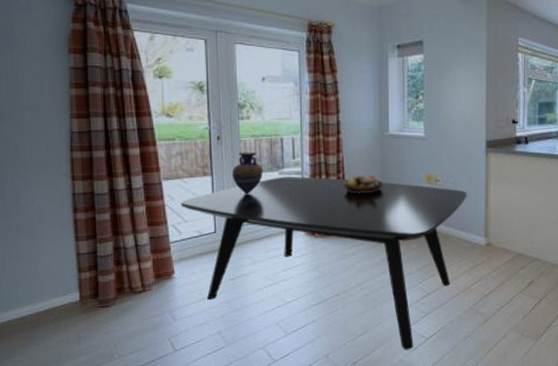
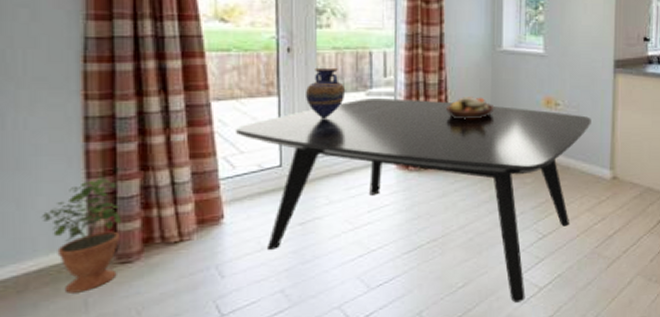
potted plant: none [45,238,101,329] -> present [41,175,121,294]

